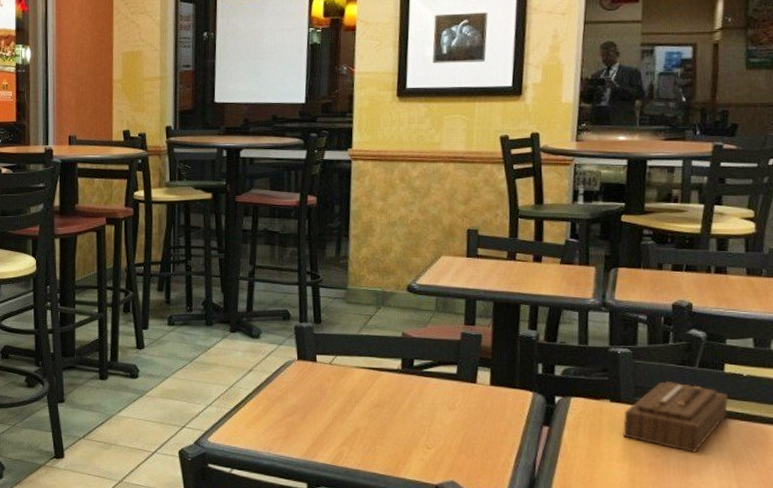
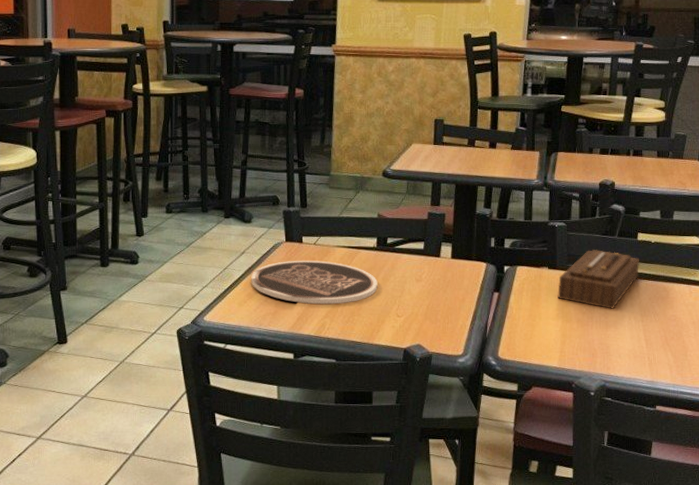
plate: none [259,381,403,431] -> present [251,261,378,305]

